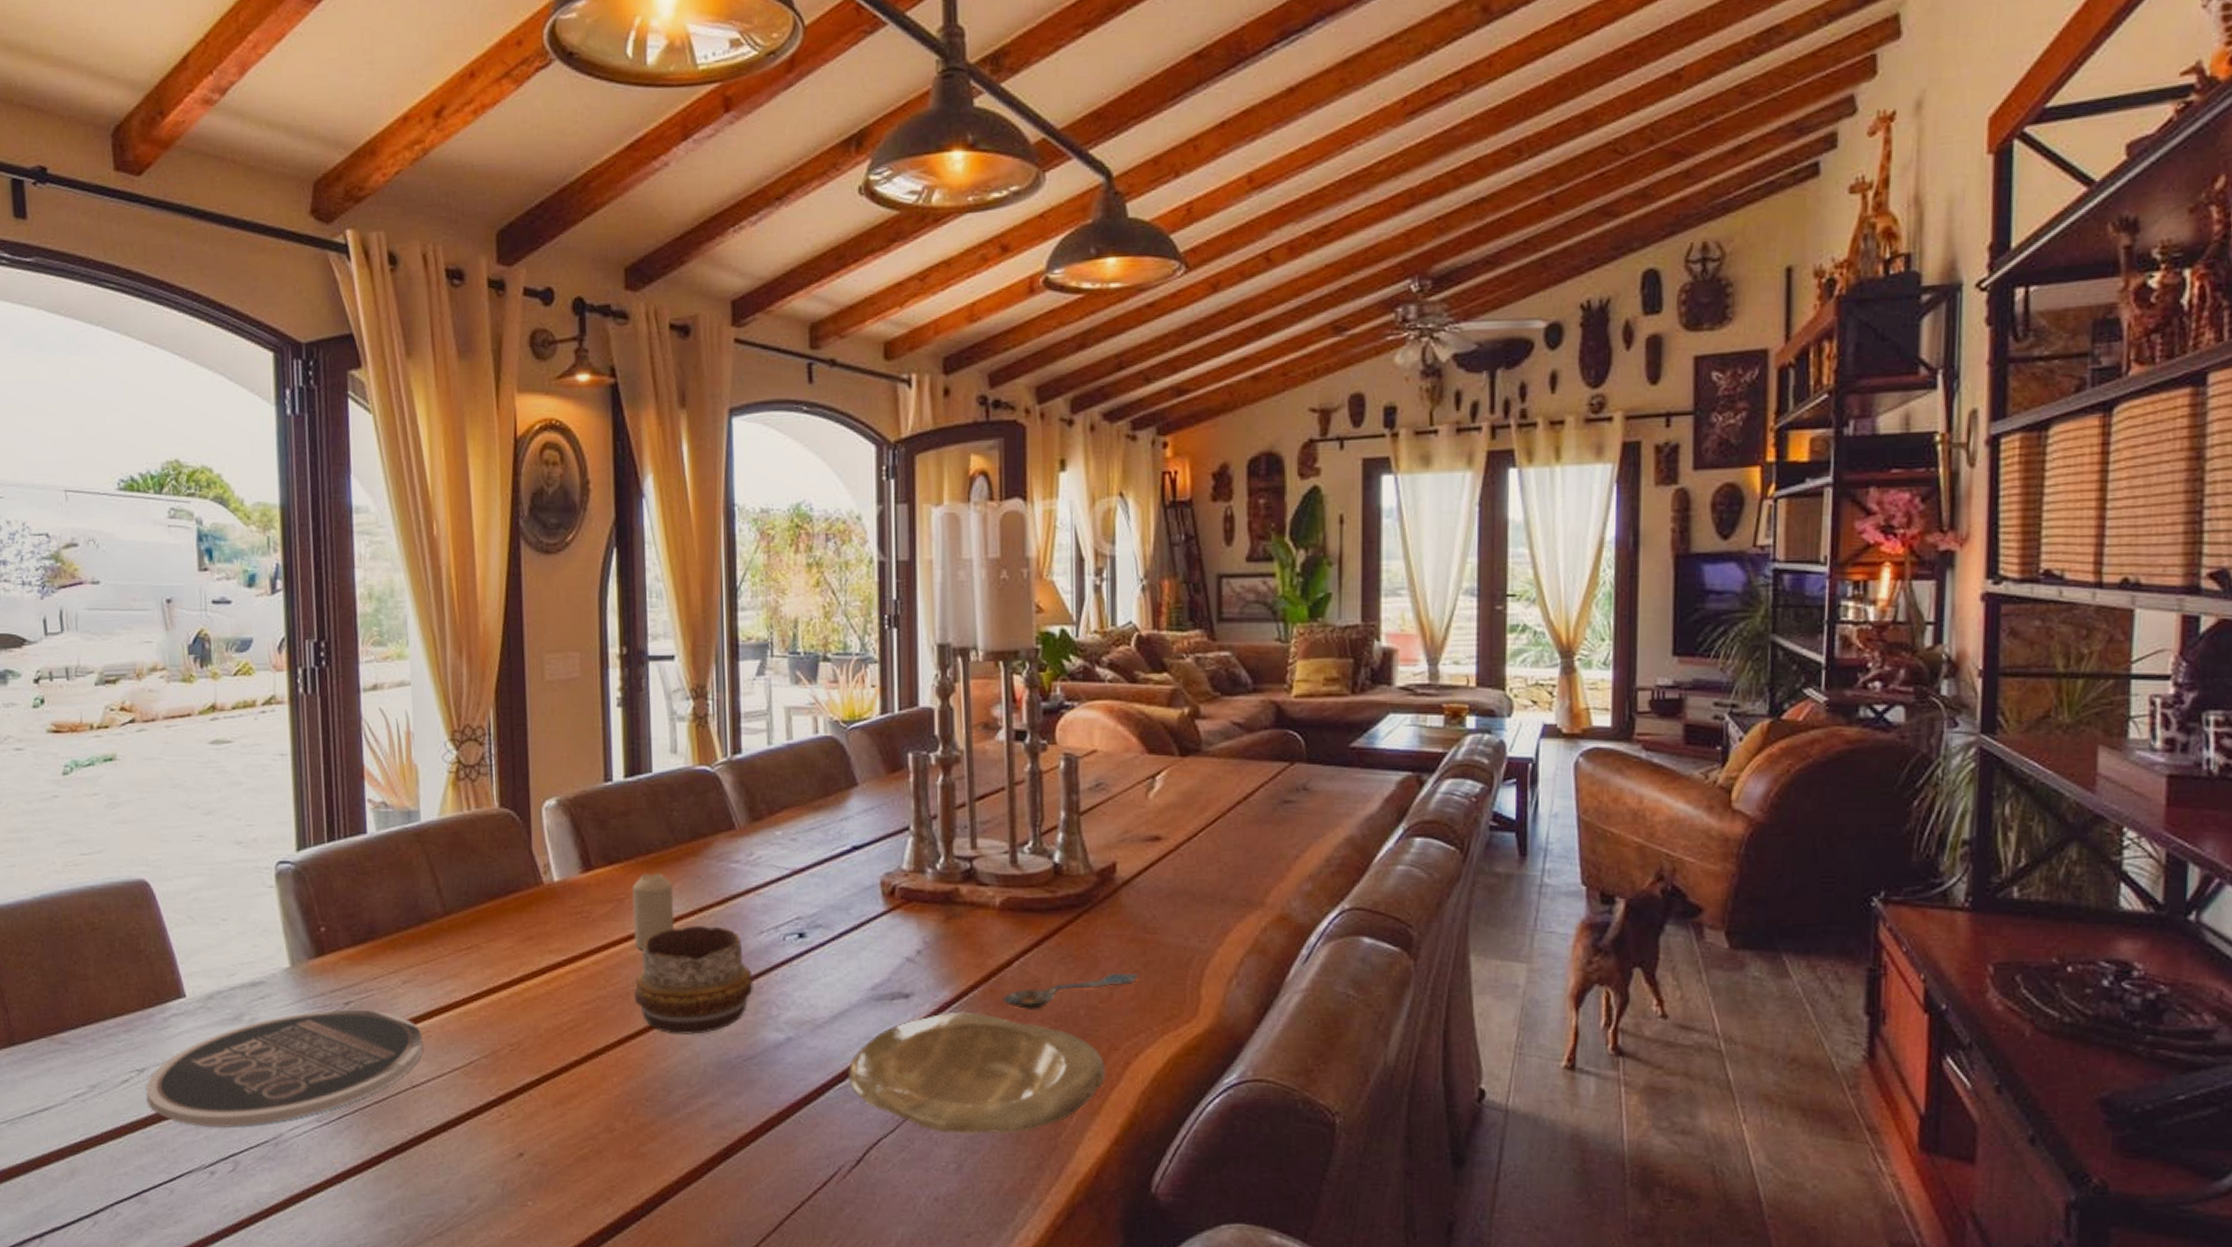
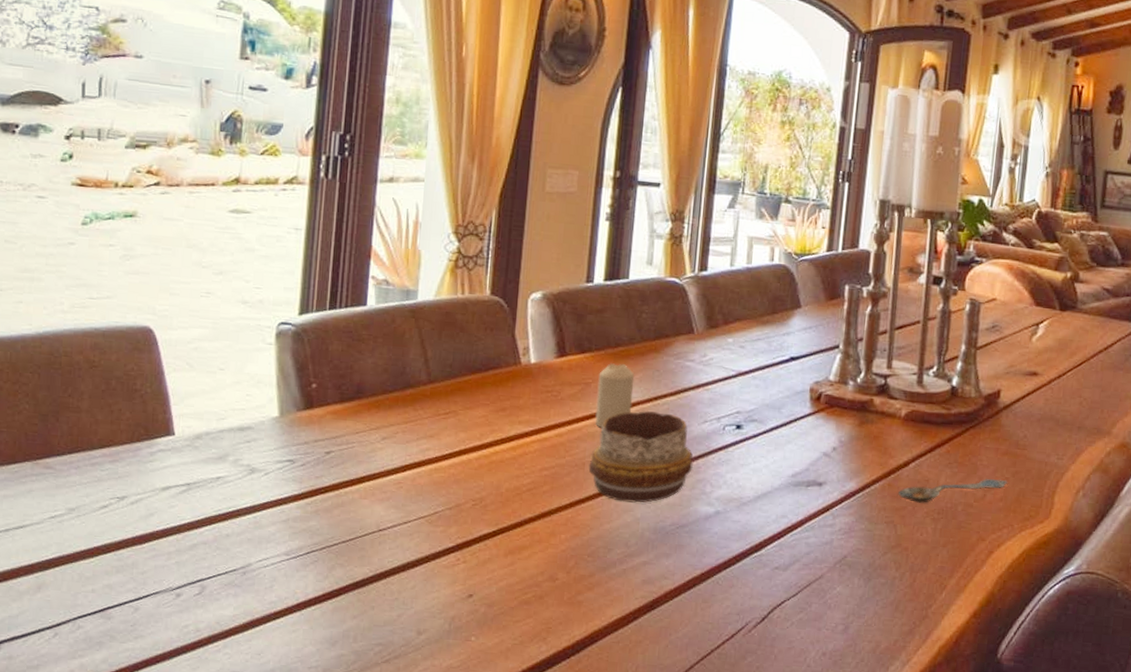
plate: present [146,1010,423,1128] -> none [123,457,394,556]
plate: present [848,1012,1105,1135] -> none [763,500,973,603]

